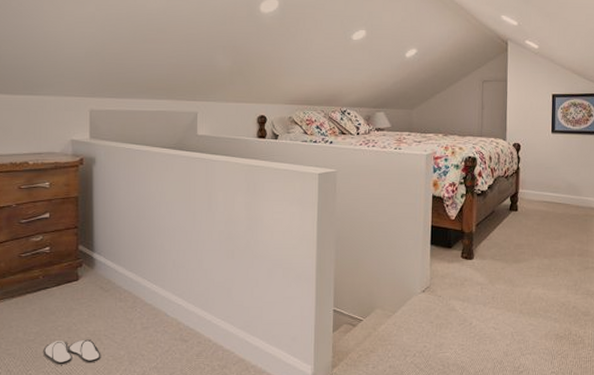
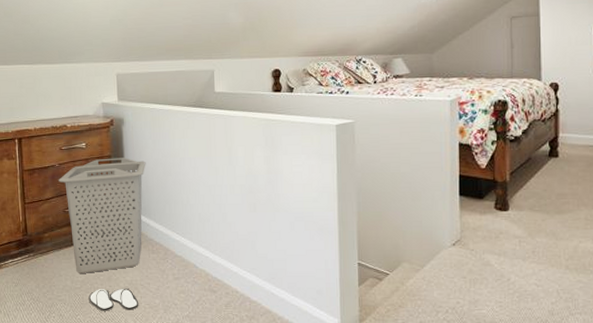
laundry basket: none [14,199,118,325] -> present [58,158,146,274]

